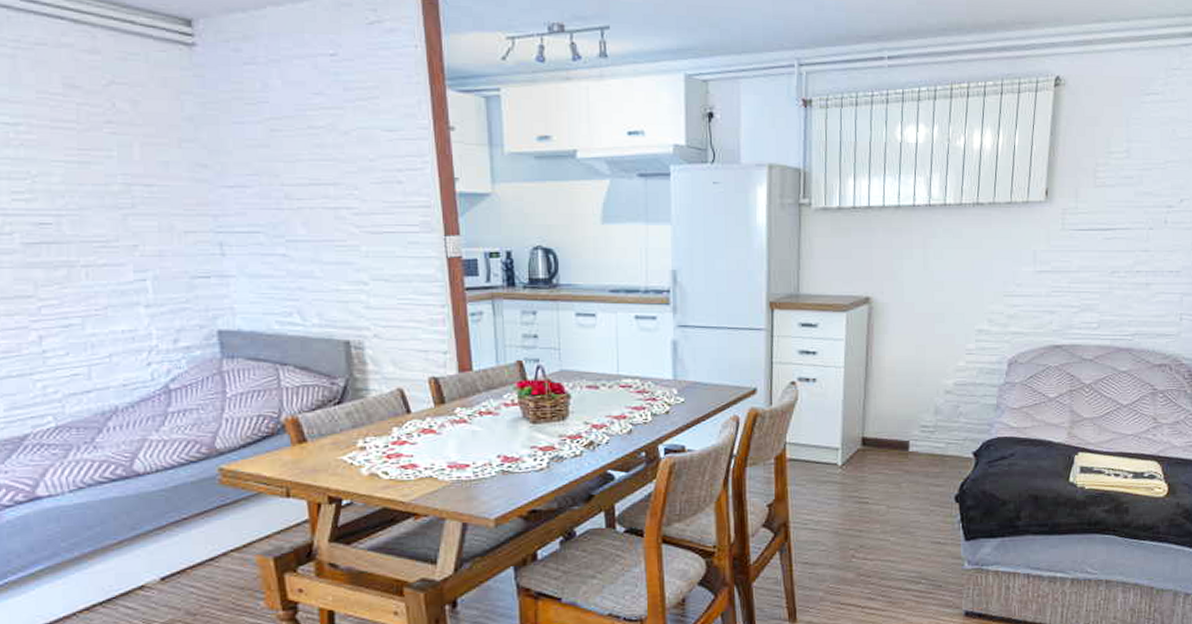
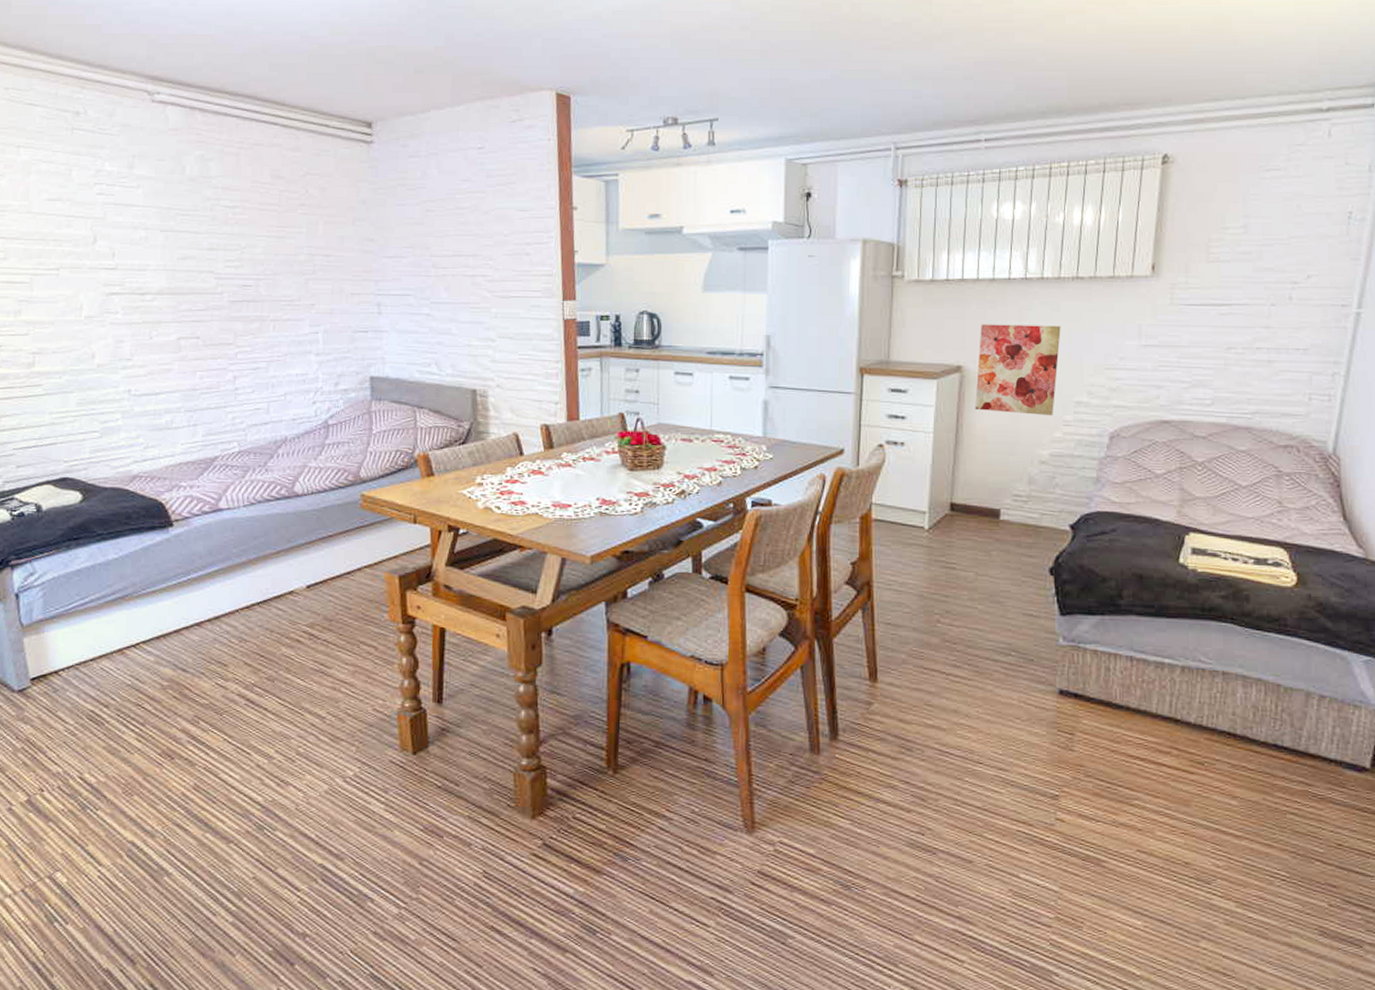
wall art: none [883,253,963,346] -> present [975,324,1061,416]

